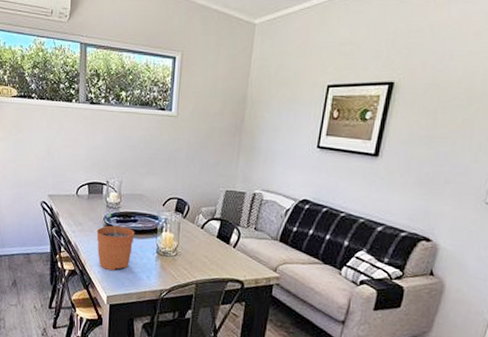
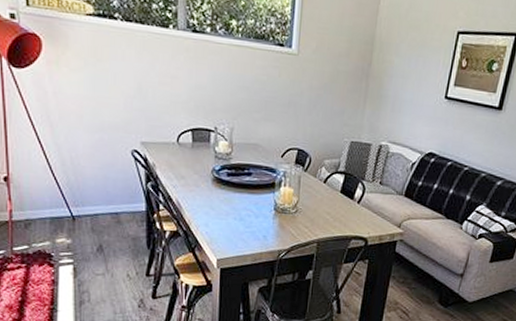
plant pot: present [96,213,135,270] -> none [203,165,249,230]

